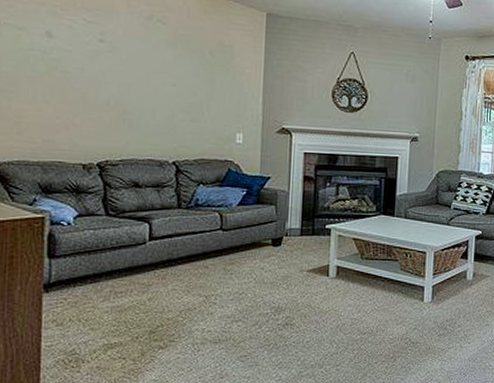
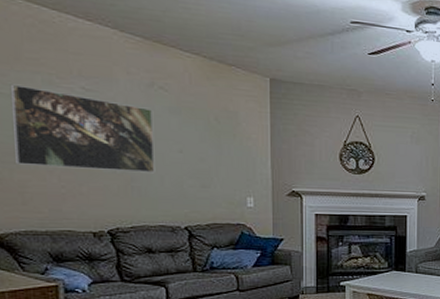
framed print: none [13,14,150,106] -> present [9,84,155,173]

